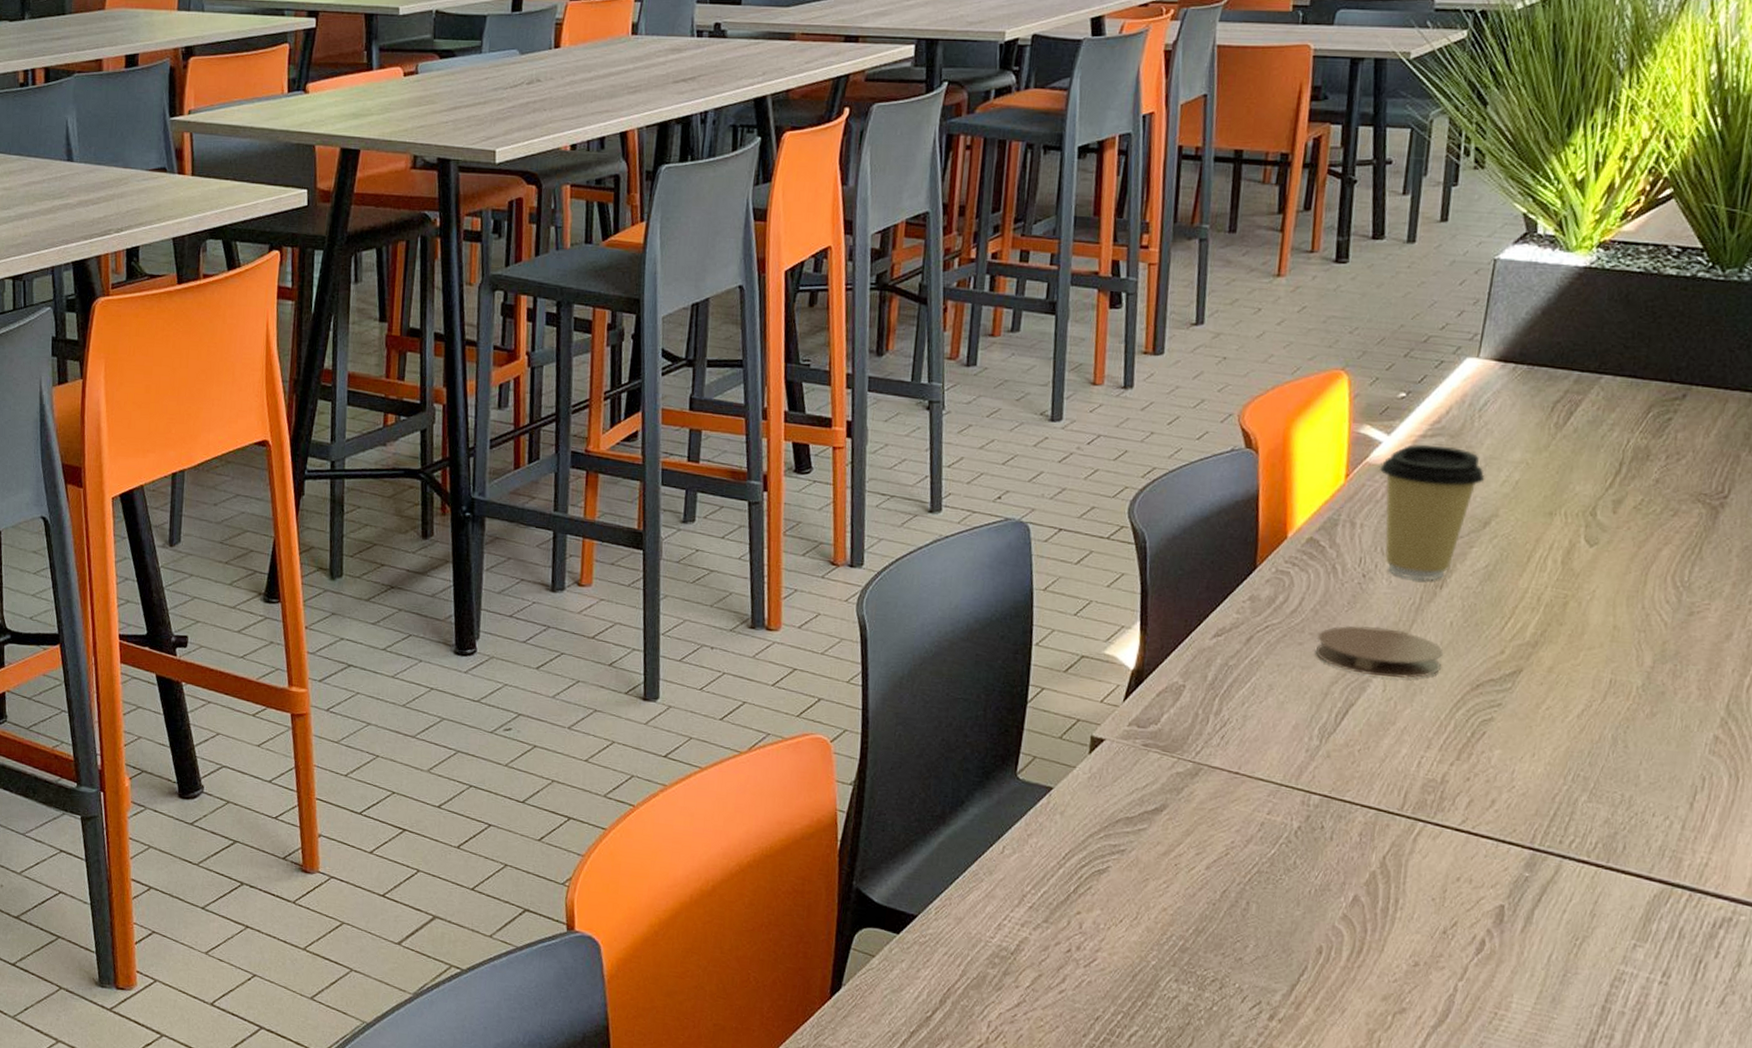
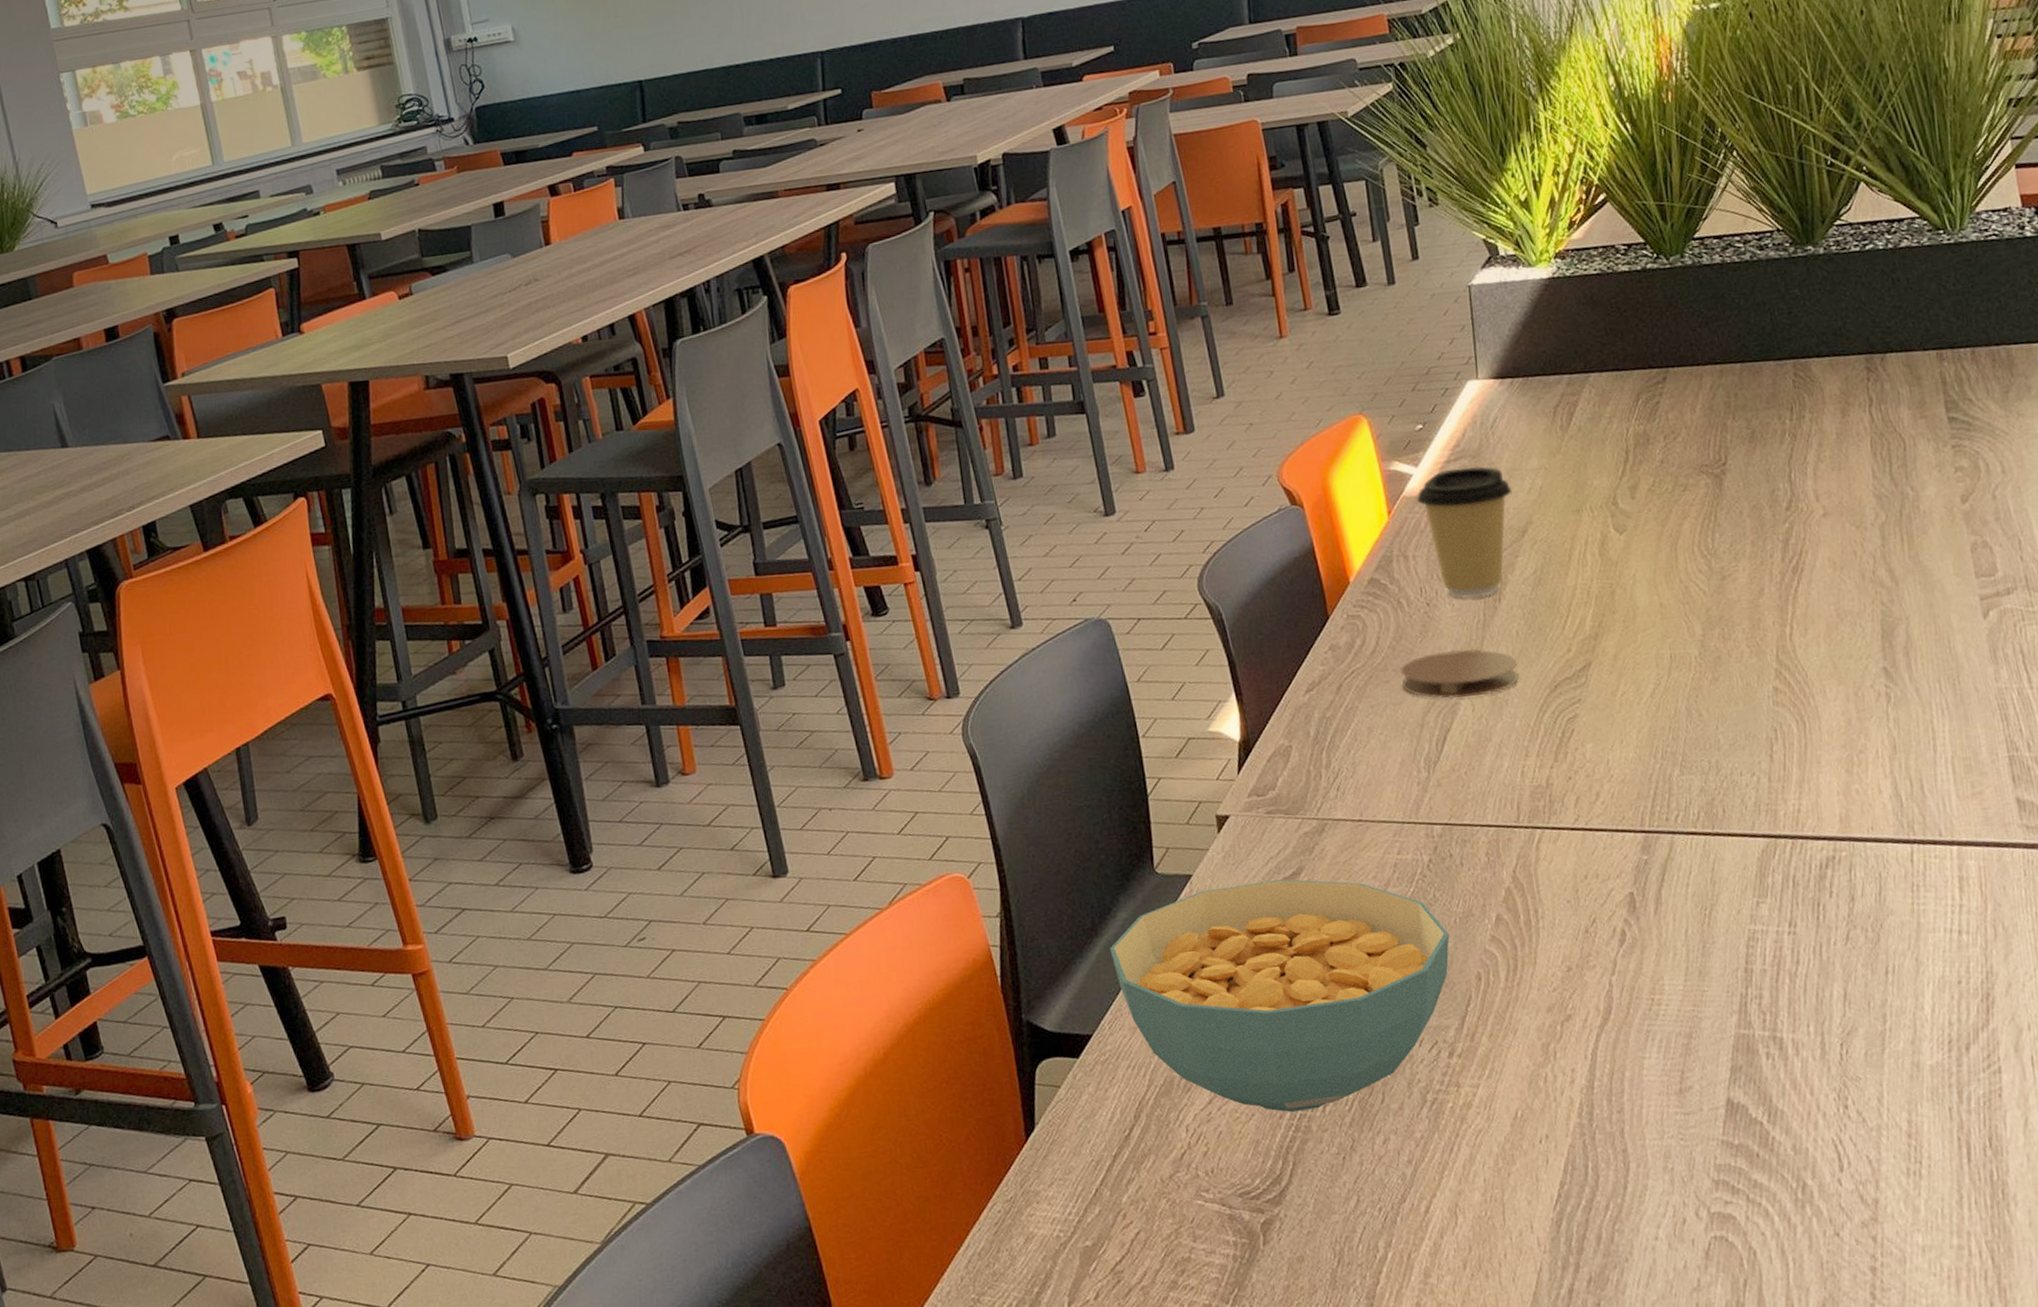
cereal bowl: none [953,805,1300,1037] -> present [1109,879,1449,1113]

